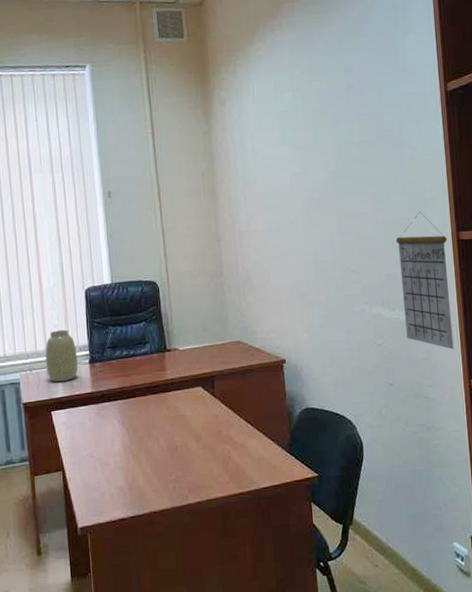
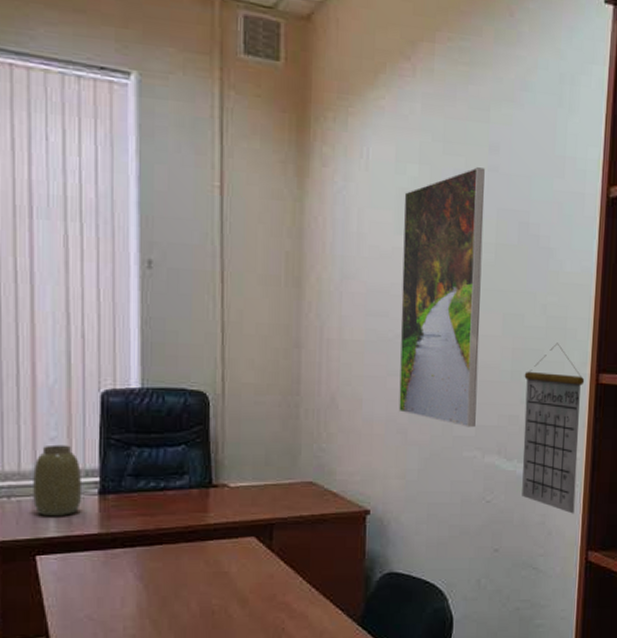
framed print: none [284,86,361,287] -> present [399,167,485,428]

